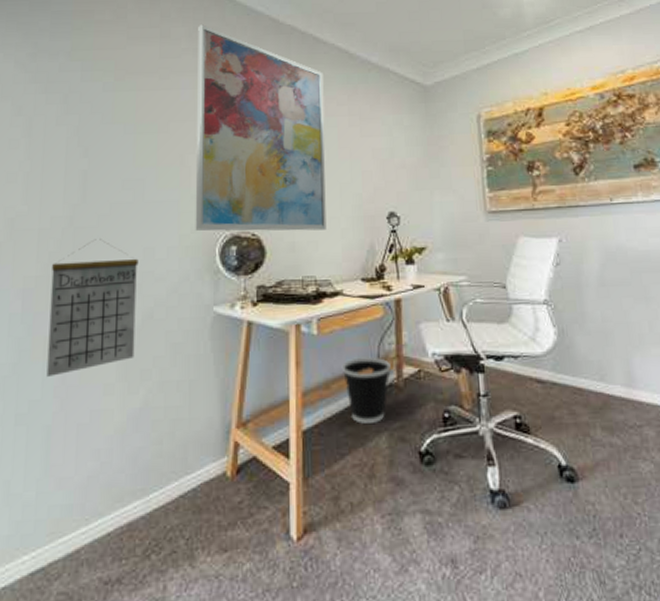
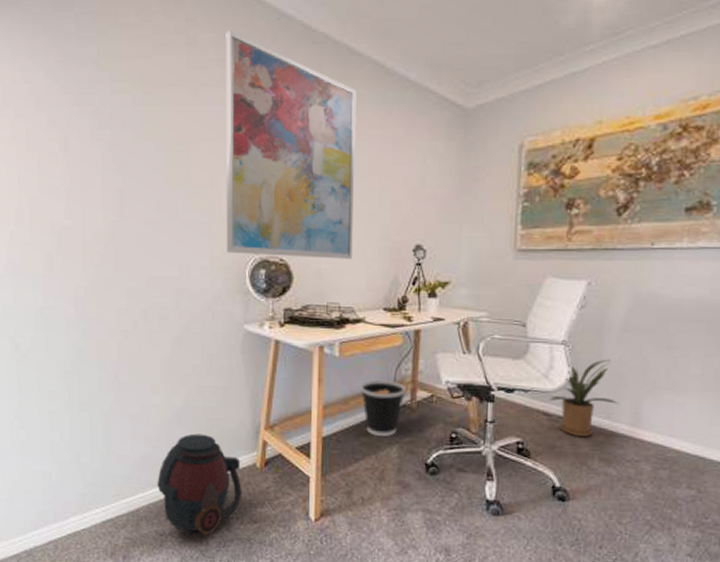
calendar: present [46,239,139,377] -> none [98,255,175,374]
helmet: none [105,440,209,577] -> present [157,433,242,535]
house plant: none [540,316,610,405] -> present [549,359,619,438]

